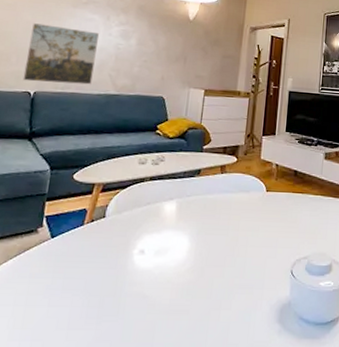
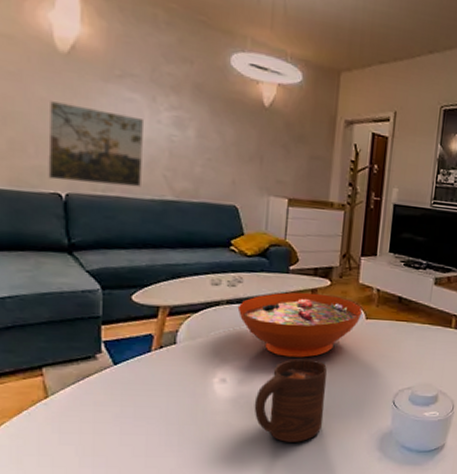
decorative bowl: none [158,168,264,229] -> present [237,292,363,358]
cup: none [166,230,233,314] -> present [254,358,328,442]

